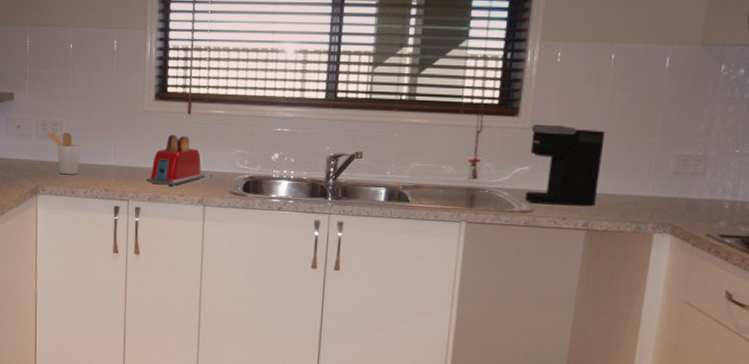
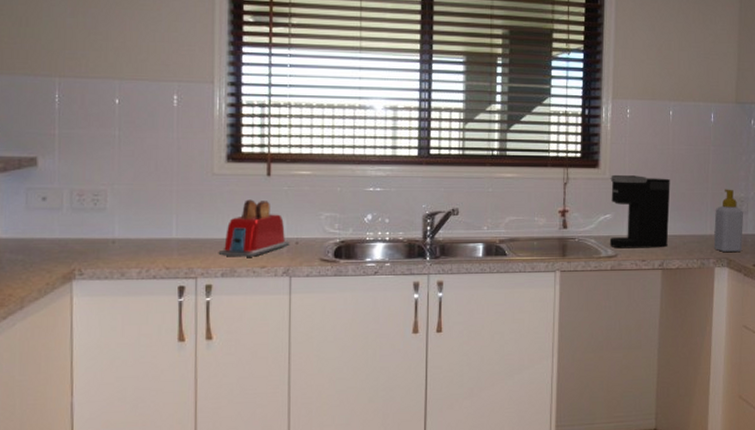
utensil holder: present [46,131,81,175] -> none [84,203,132,254]
soap bottle: none [654,145,700,218] -> present [713,189,744,252]

